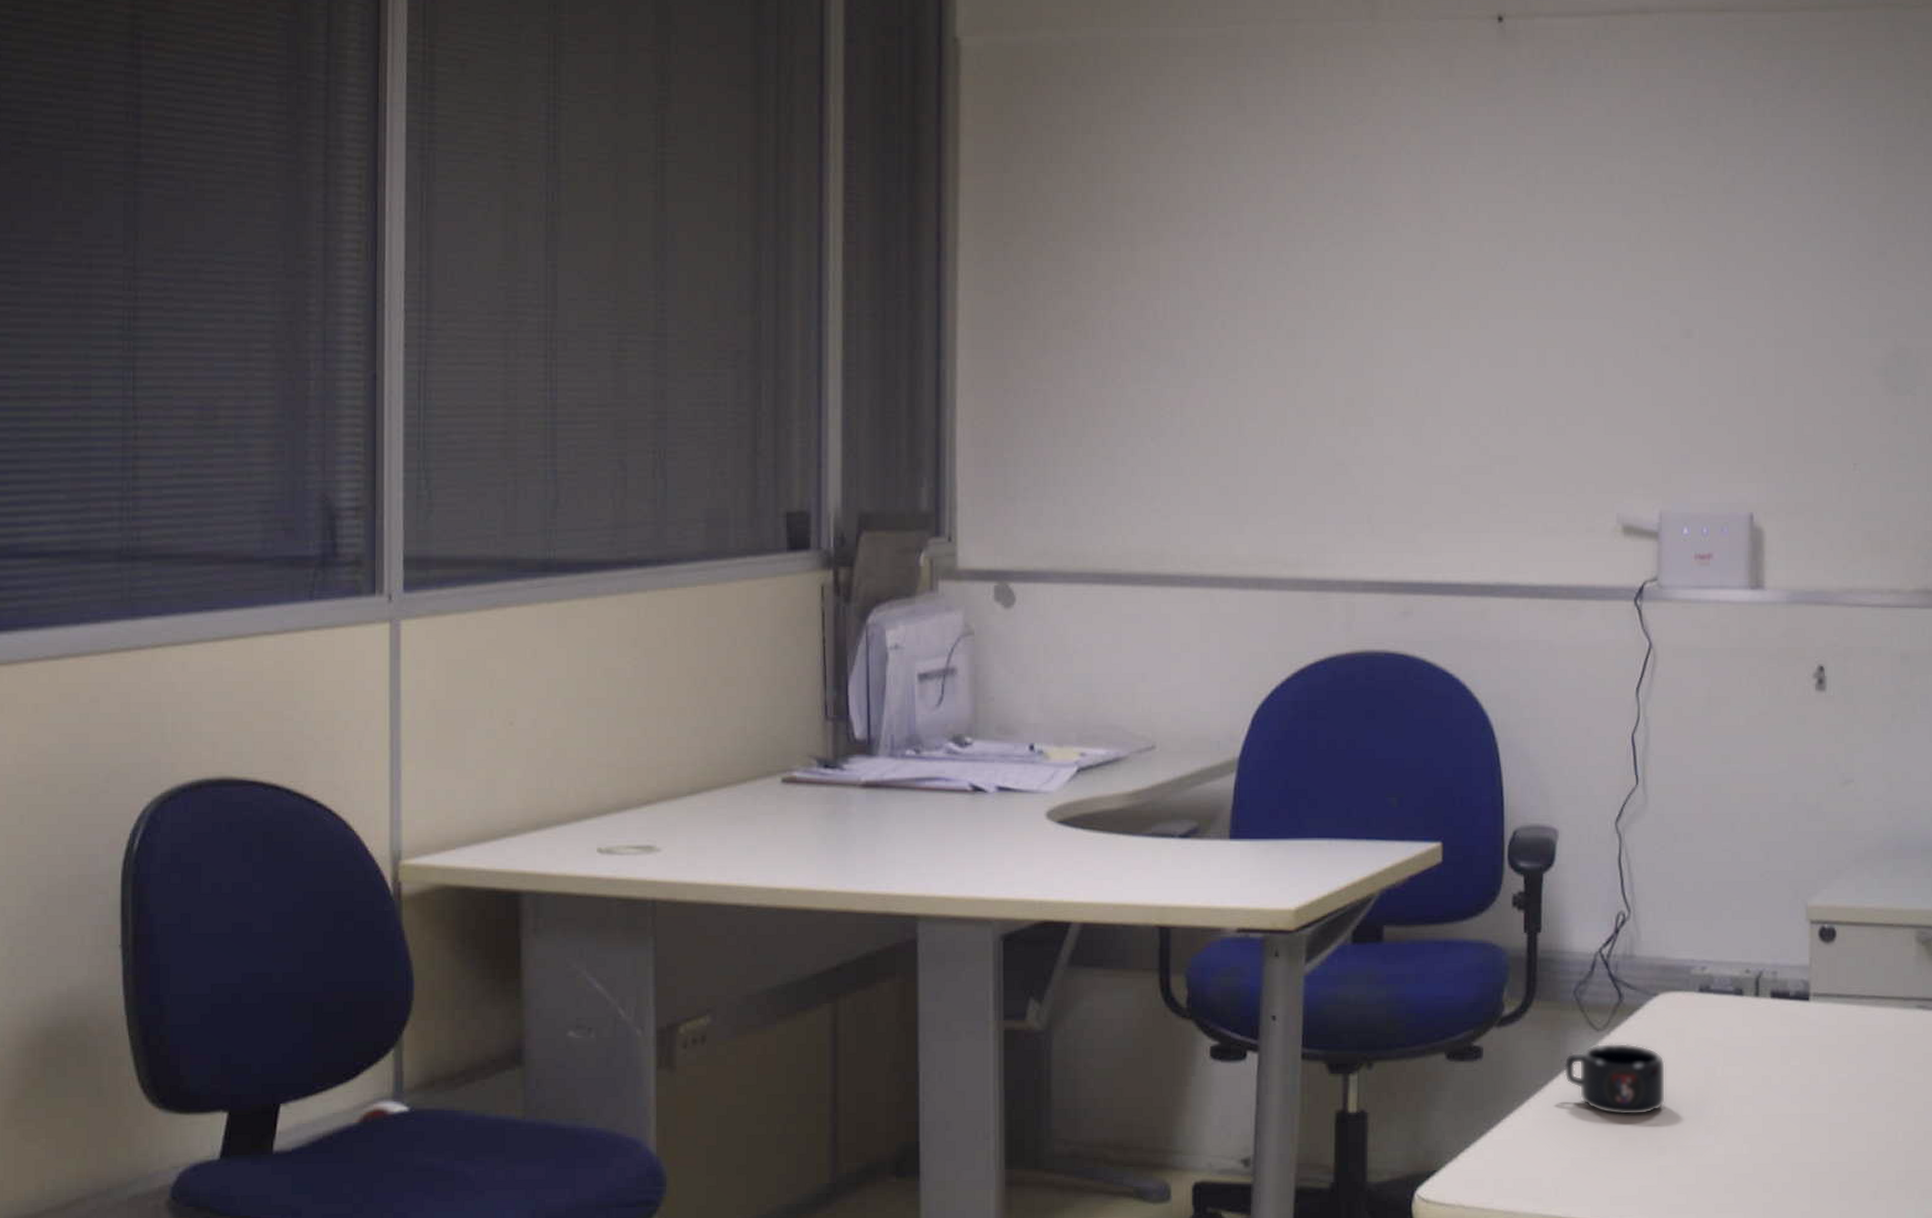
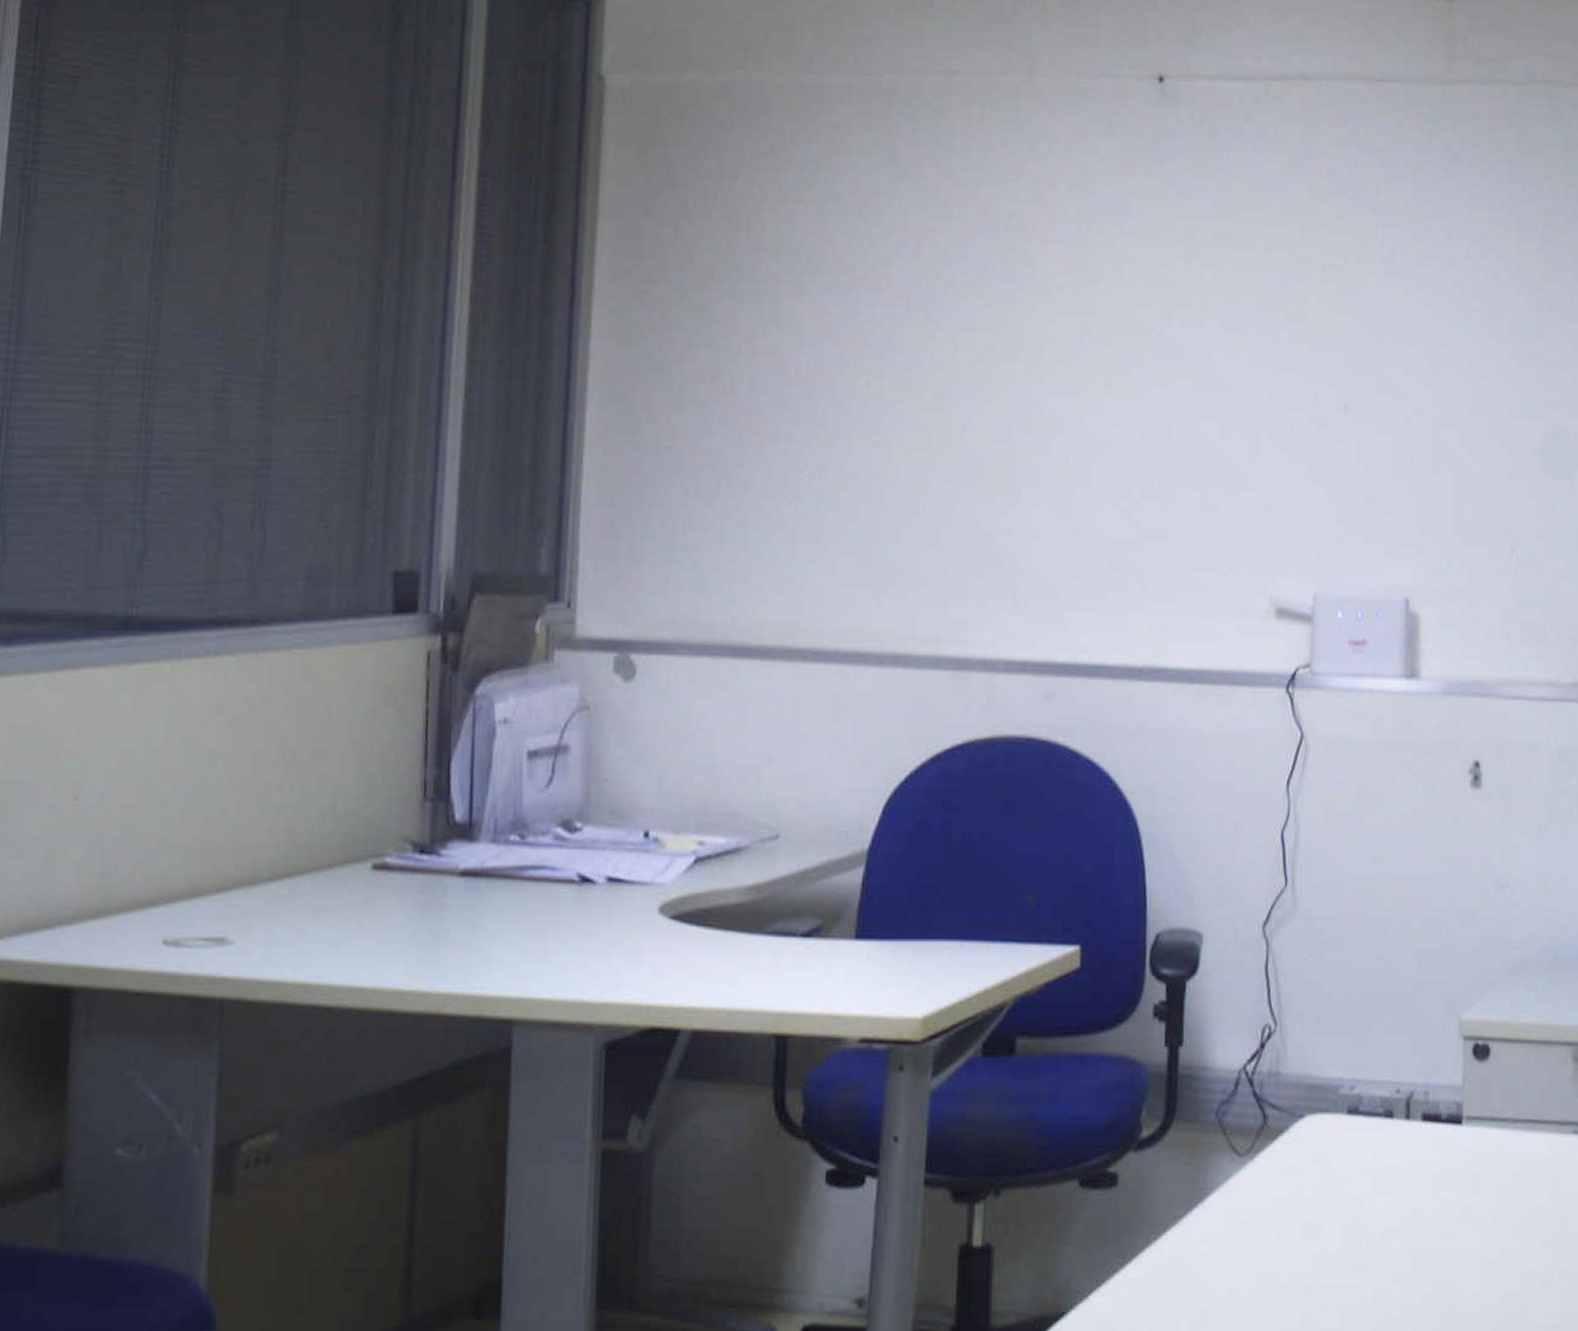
mug: present [1564,1043,1666,1116] -> none [1204,1169,1312,1252]

